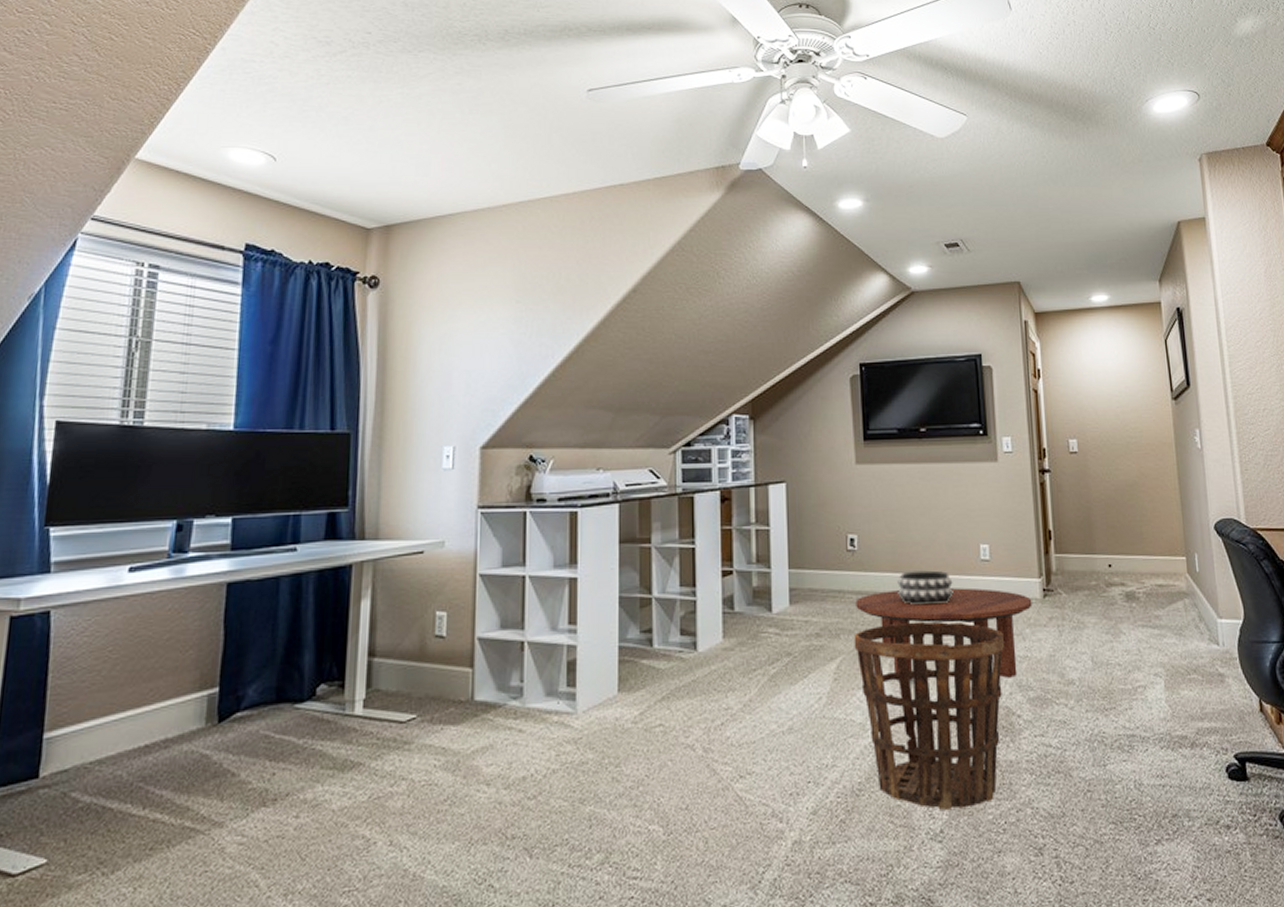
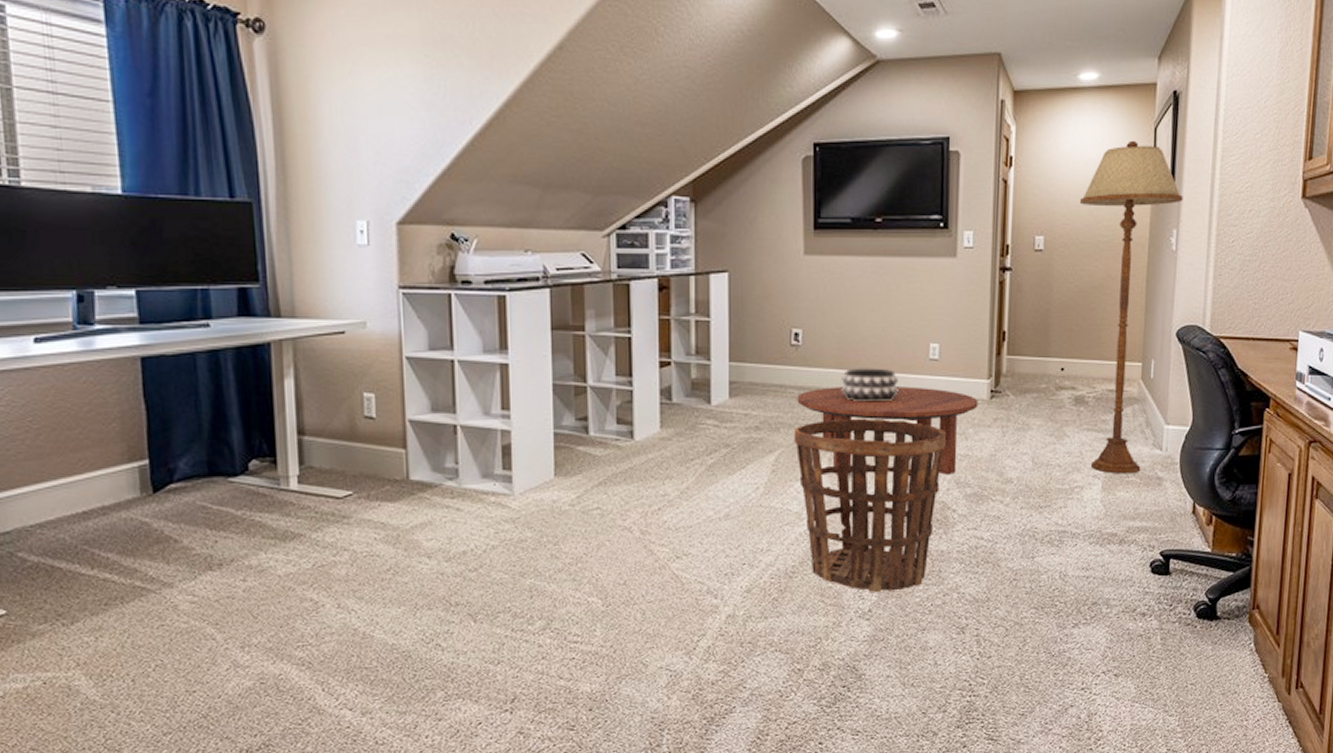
floor lamp: none [1105,351,1201,672] -> present [1079,140,1183,474]

